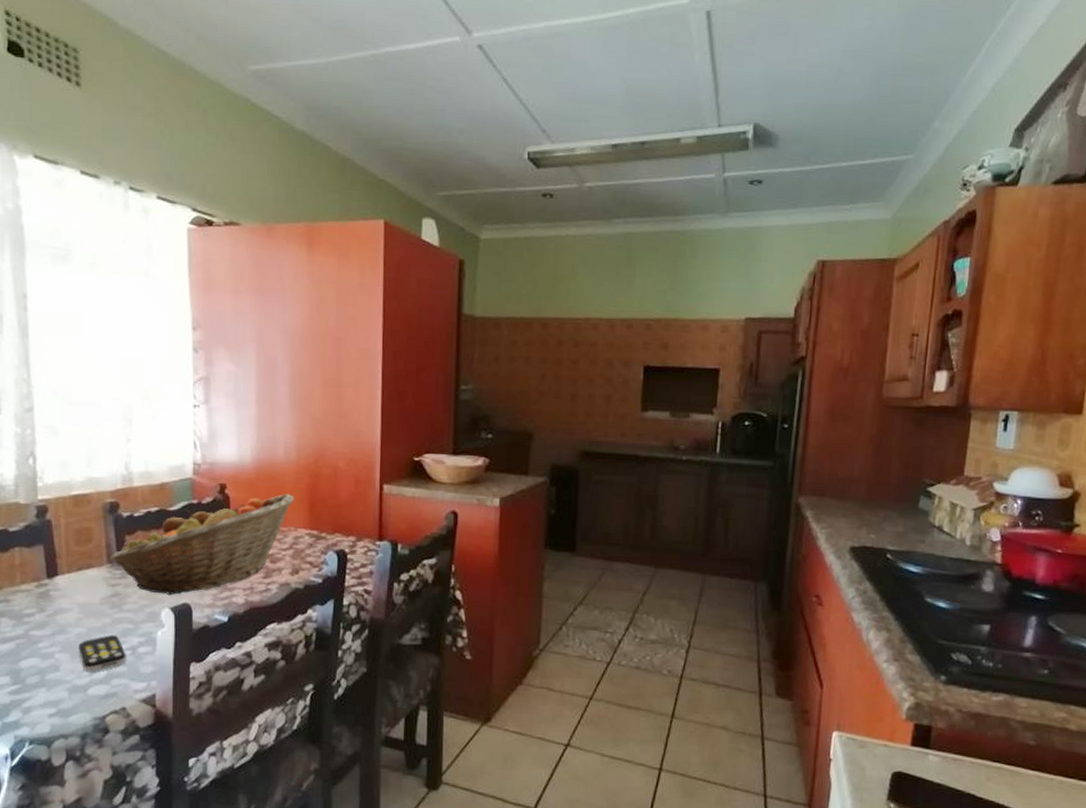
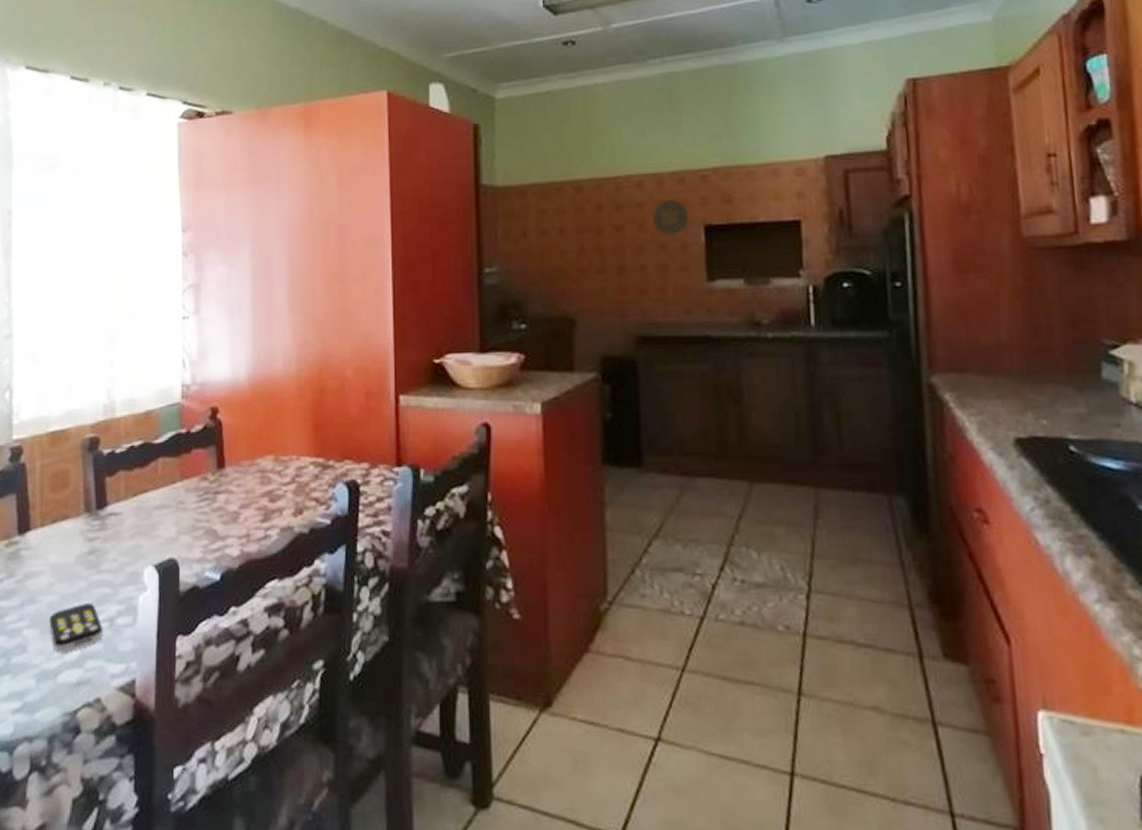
fruit basket: present [109,493,294,596] -> none [87,413,295,550]
decorative plate: none [603,341,633,372] -> present [652,198,690,236]

